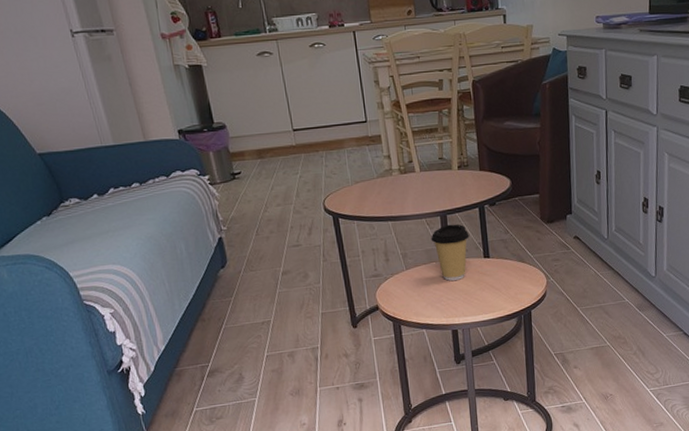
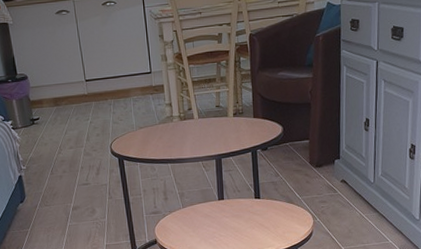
coffee cup: present [431,224,469,281] -> none [206,167,242,219]

